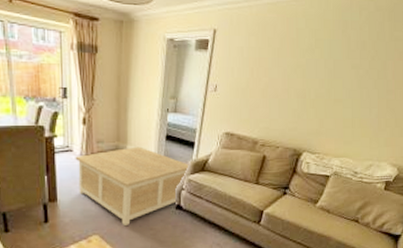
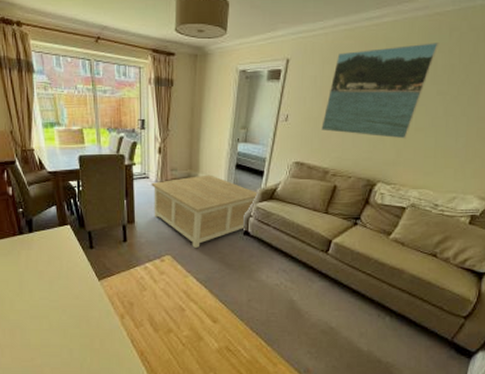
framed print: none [249,20,352,110] -> present [321,43,440,139]

